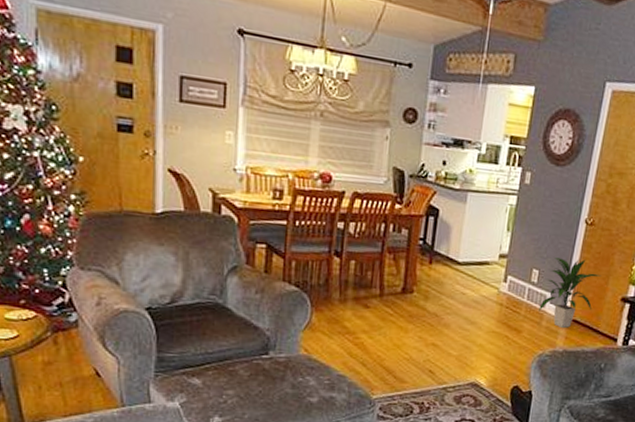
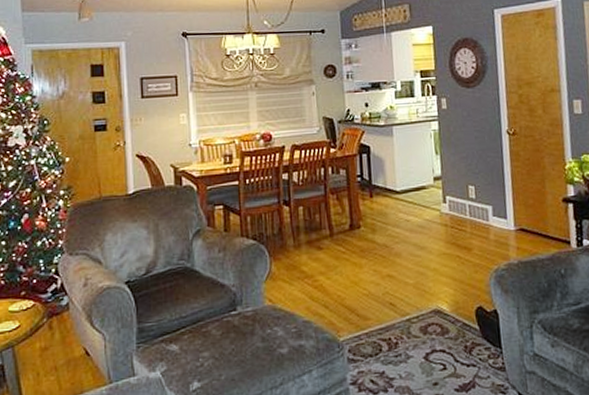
indoor plant: present [539,258,601,328] -> none [482,168,537,239]

